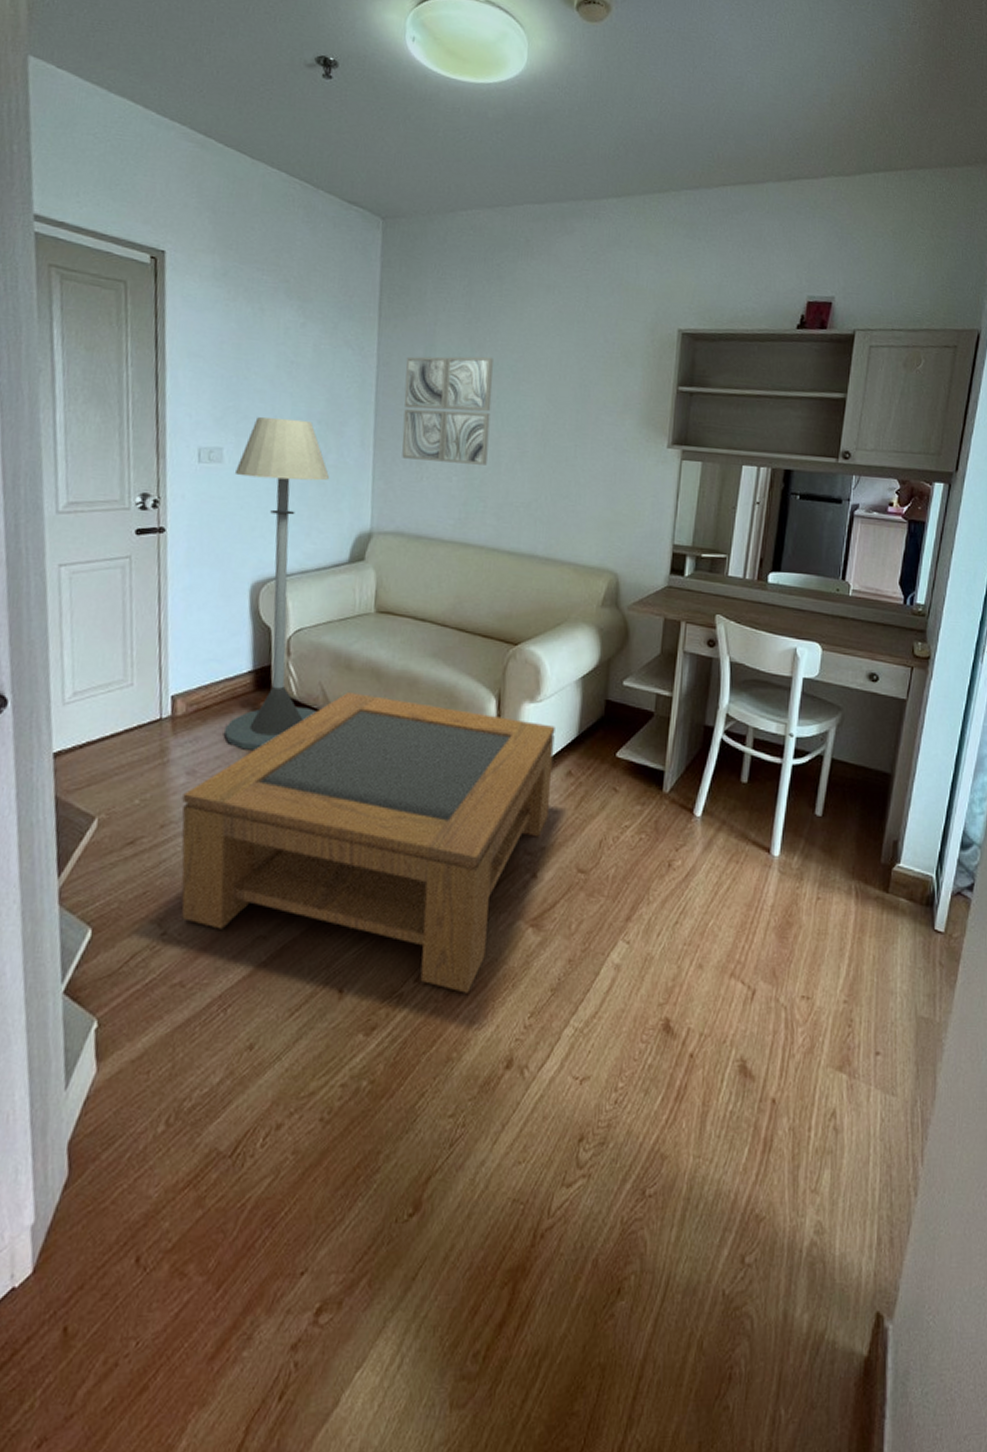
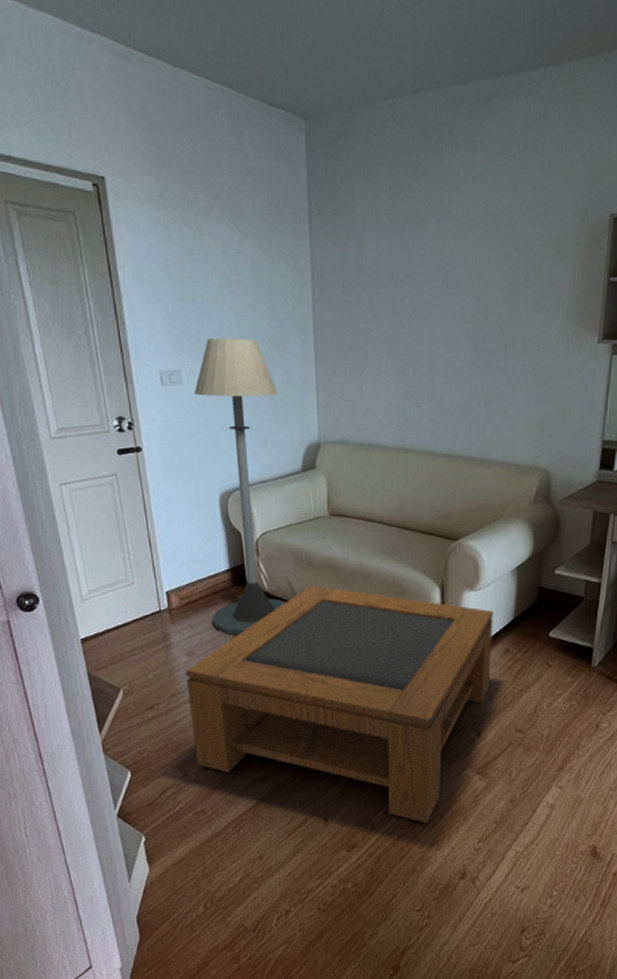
wall art: present [402,356,493,465] -> none [338,260,423,372]

